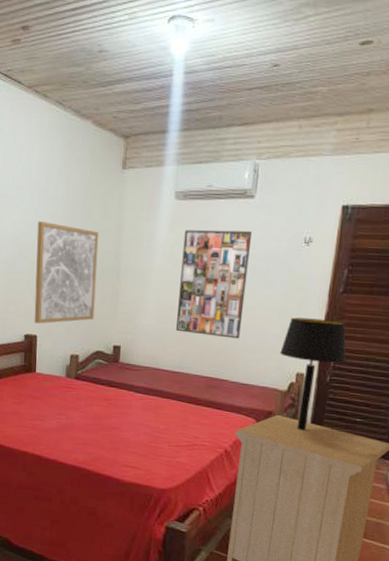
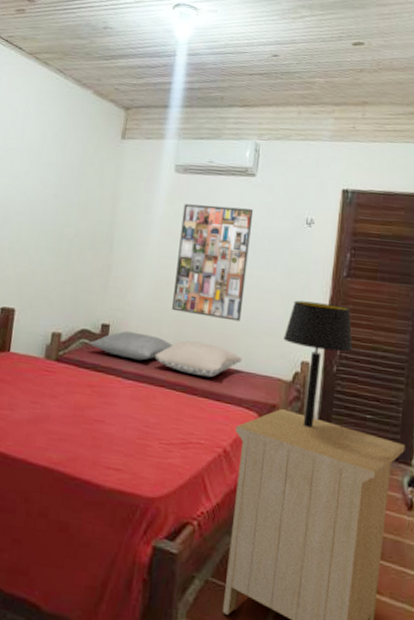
wall art: present [34,220,99,324] -> none [13,184,93,296]
pillow: none [103,351,177,377] -> present [88,331,172,361]
pillow: none [161,358,241,390] -> present [154,340,242,378]

